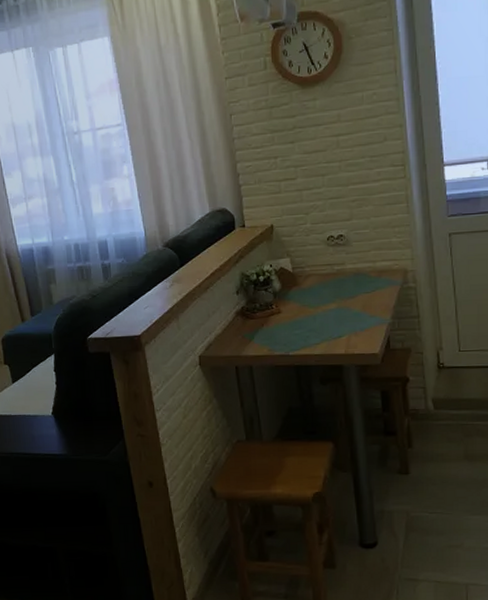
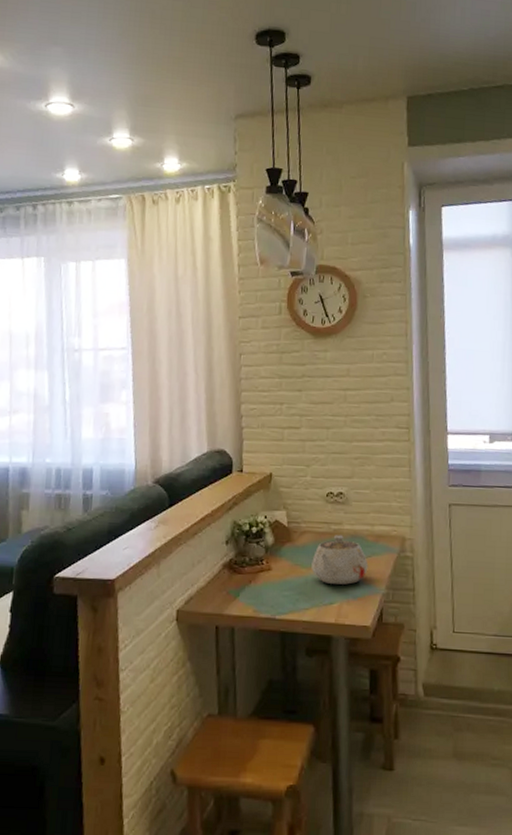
teapot: none [318,274,373,320] -> present [311,535,369,585]

